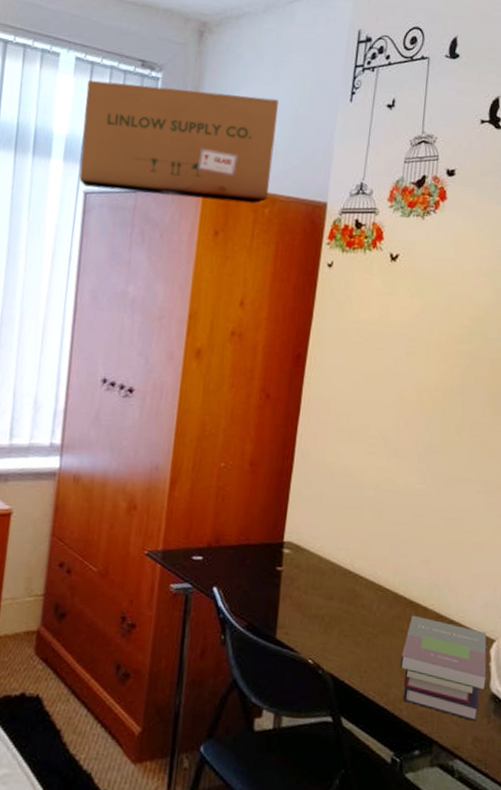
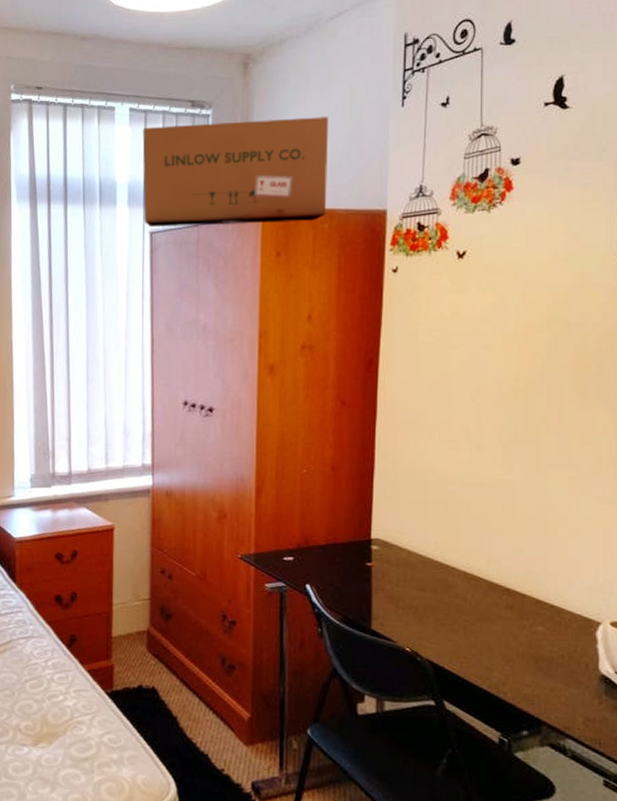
books: present [400,615,487,721] -> none [500,601,594,702]

